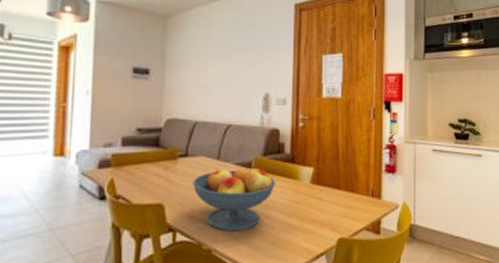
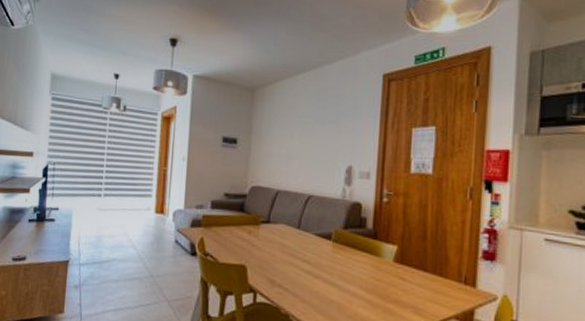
fruit bowl: present [192,167,275,231] -> none [273,237,355,301]

